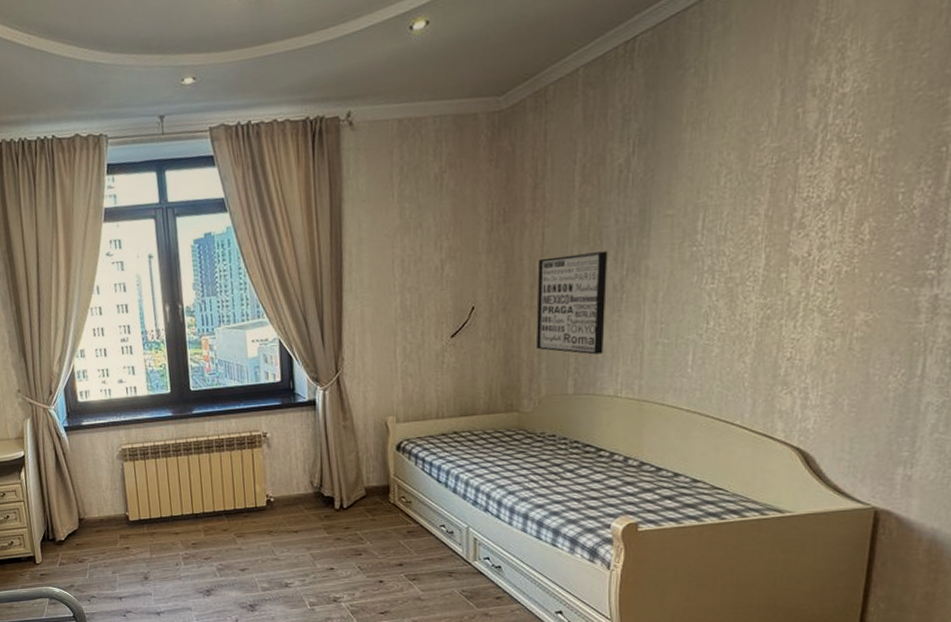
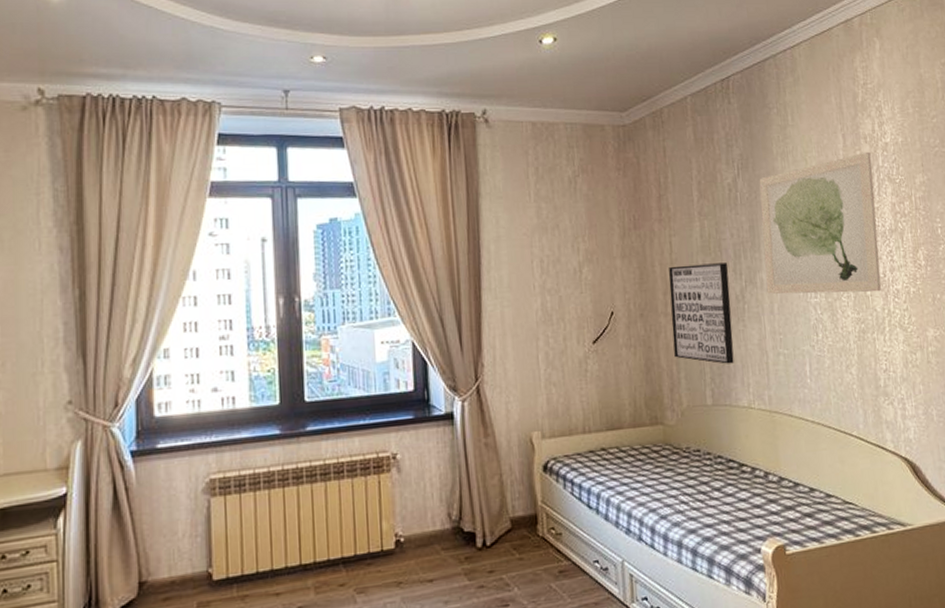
wall art: none [652,107,818,282] -> present [759,151,881,294]

